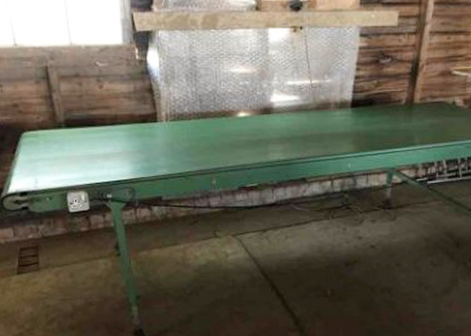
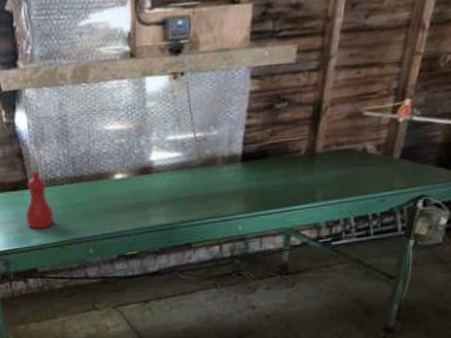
spray bottle: none [153,91,180,160] -> present [26,155,54,229]

